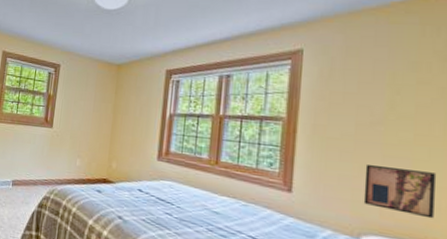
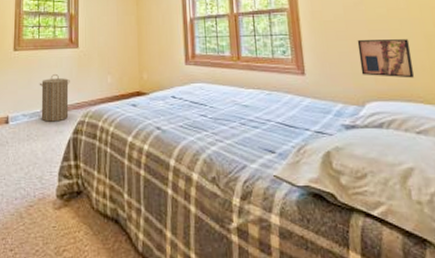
laundry hamper: none [10,149,41,194] -> present [39,74,70,122]

